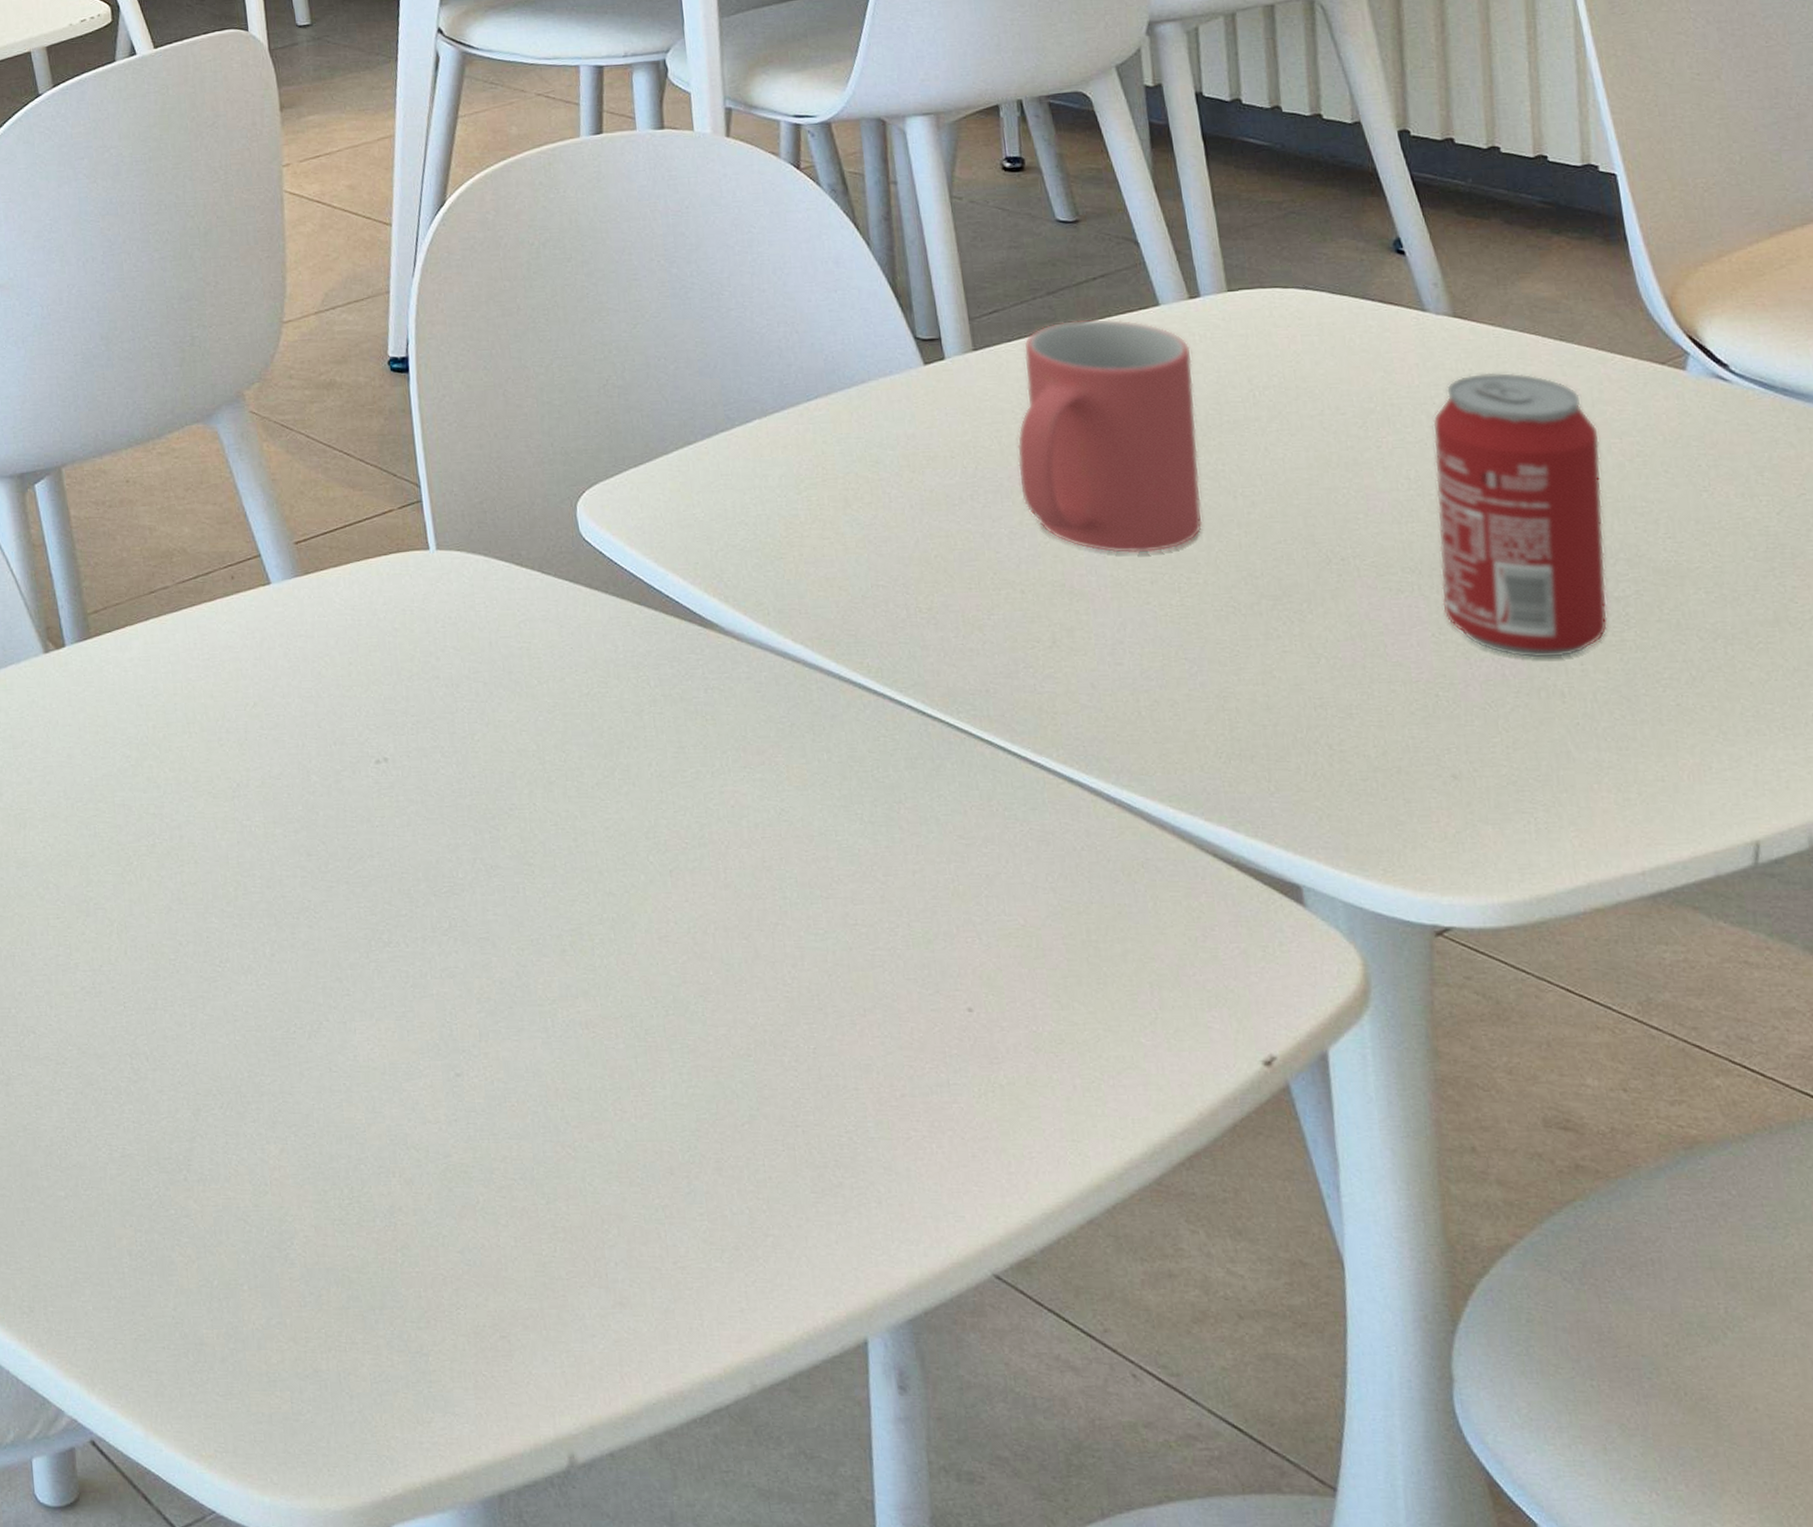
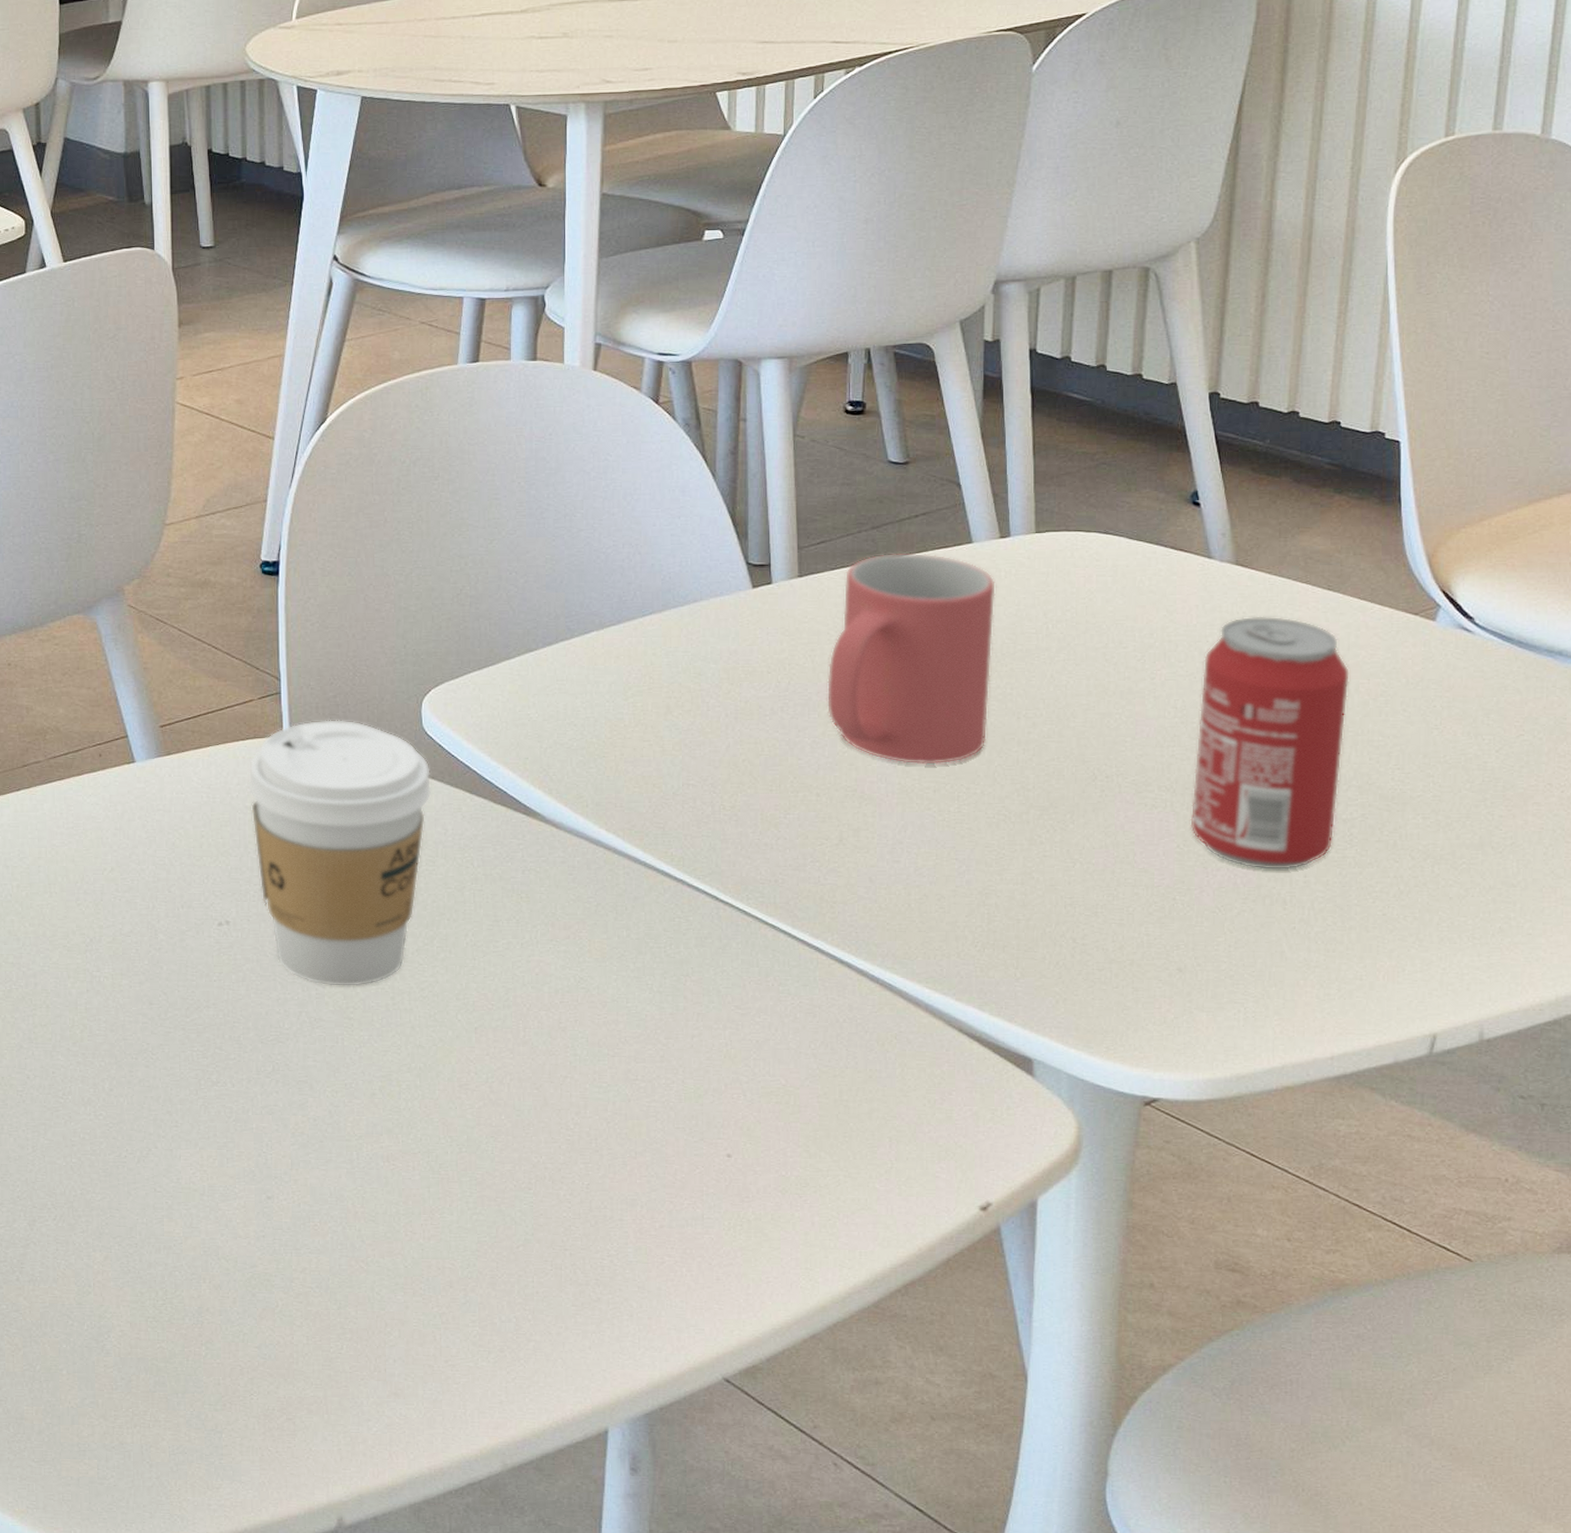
coffee cup: none [395,528,597,829] -> present [247,720,432,987]

